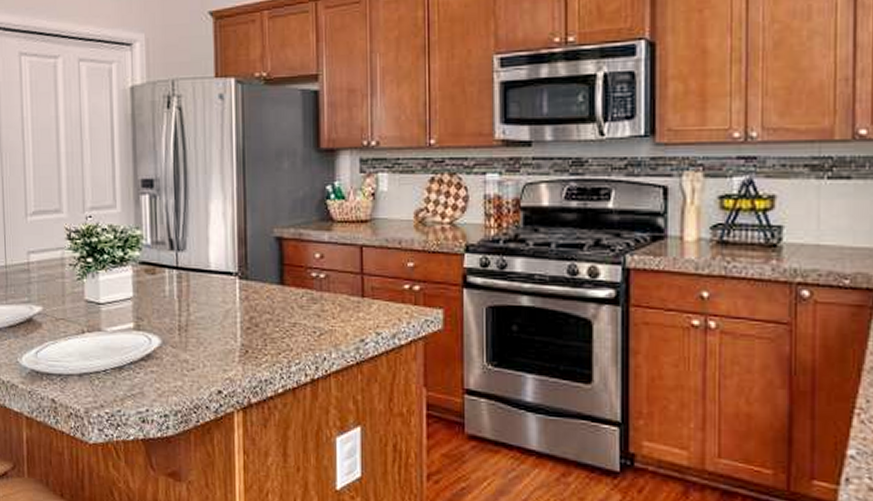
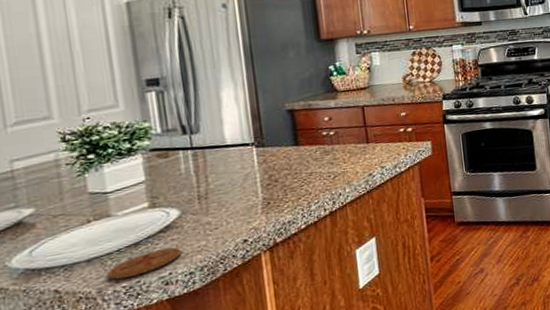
coaster: none [94,379,159,404] -> present [108,247,182,280]

